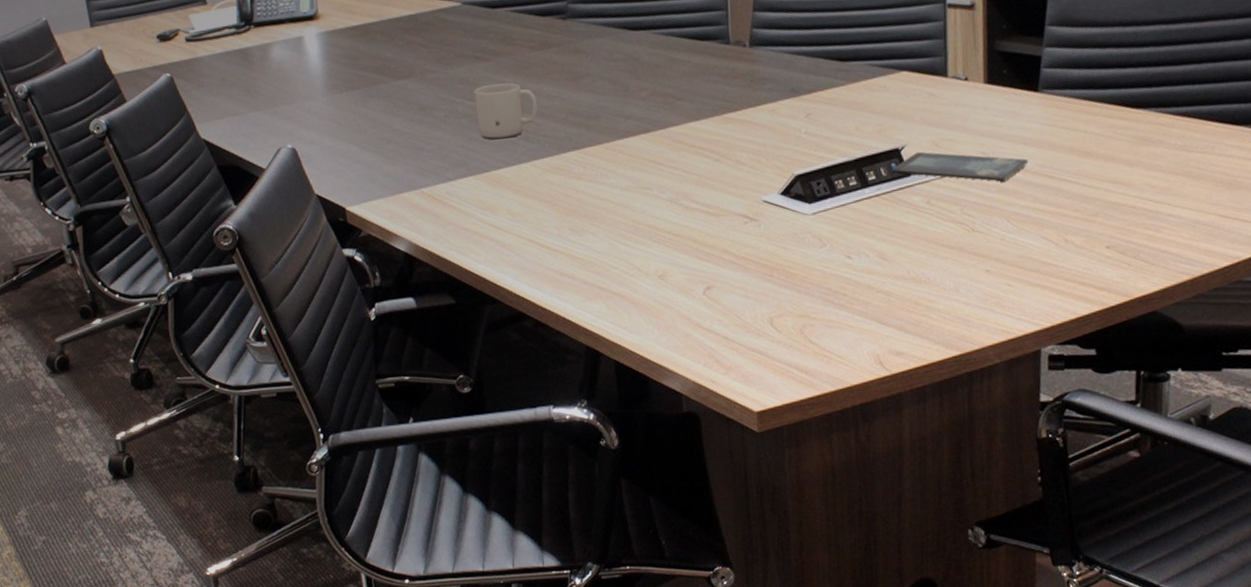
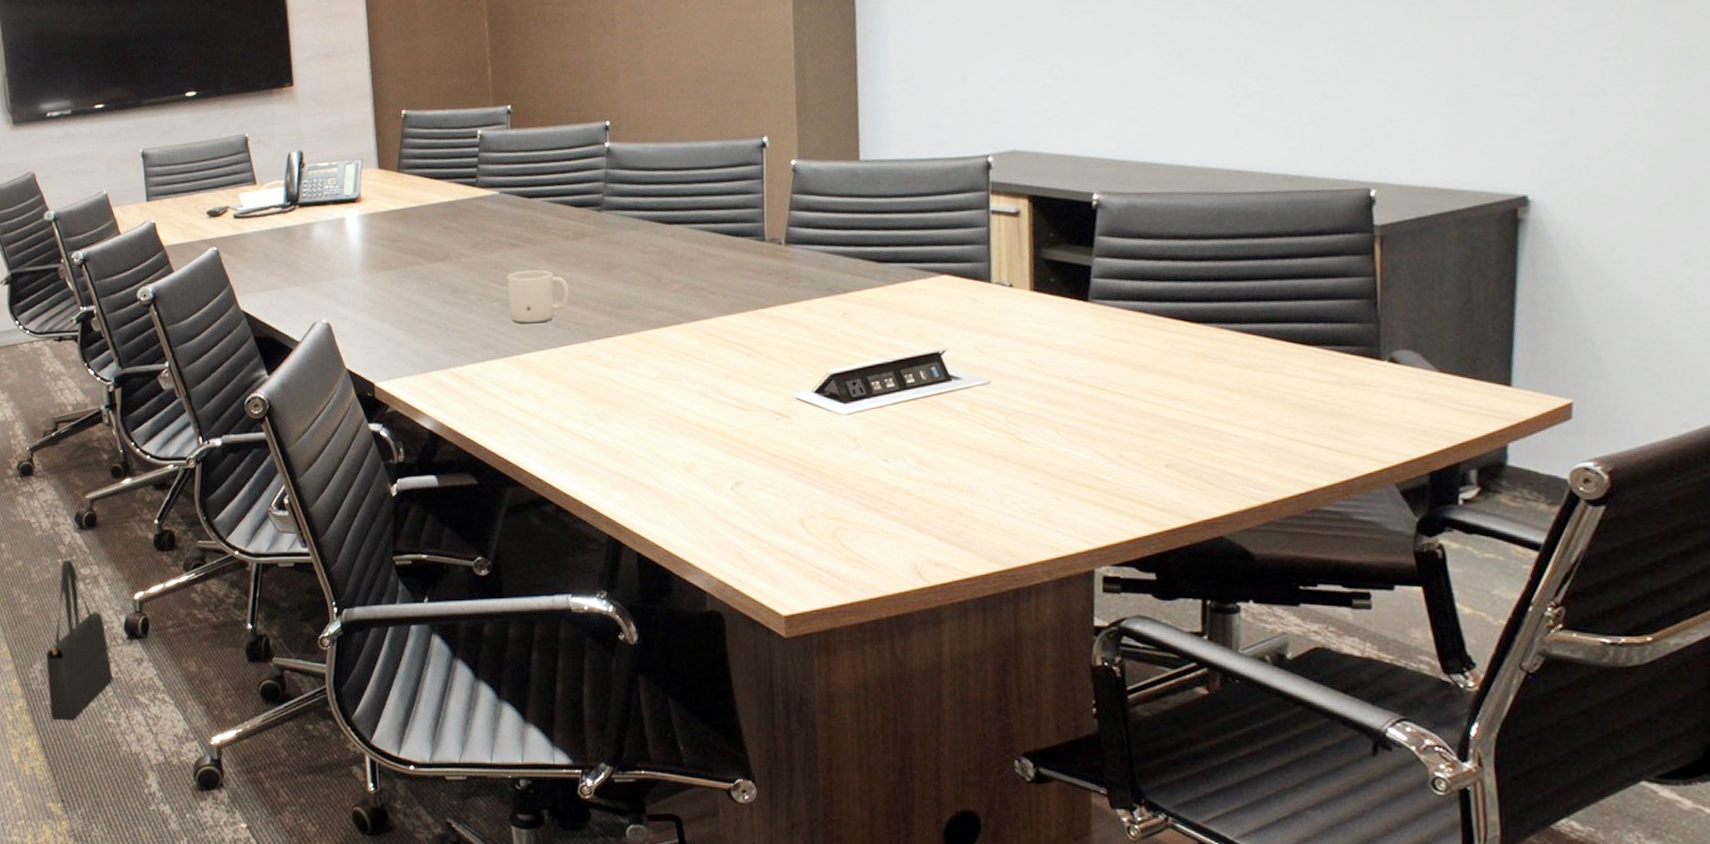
tote bag: none [30,405,102,564] -> present [46,560,113,721]
tablet: present [892,151,1029,182] -> none [932,356,1079,392]

